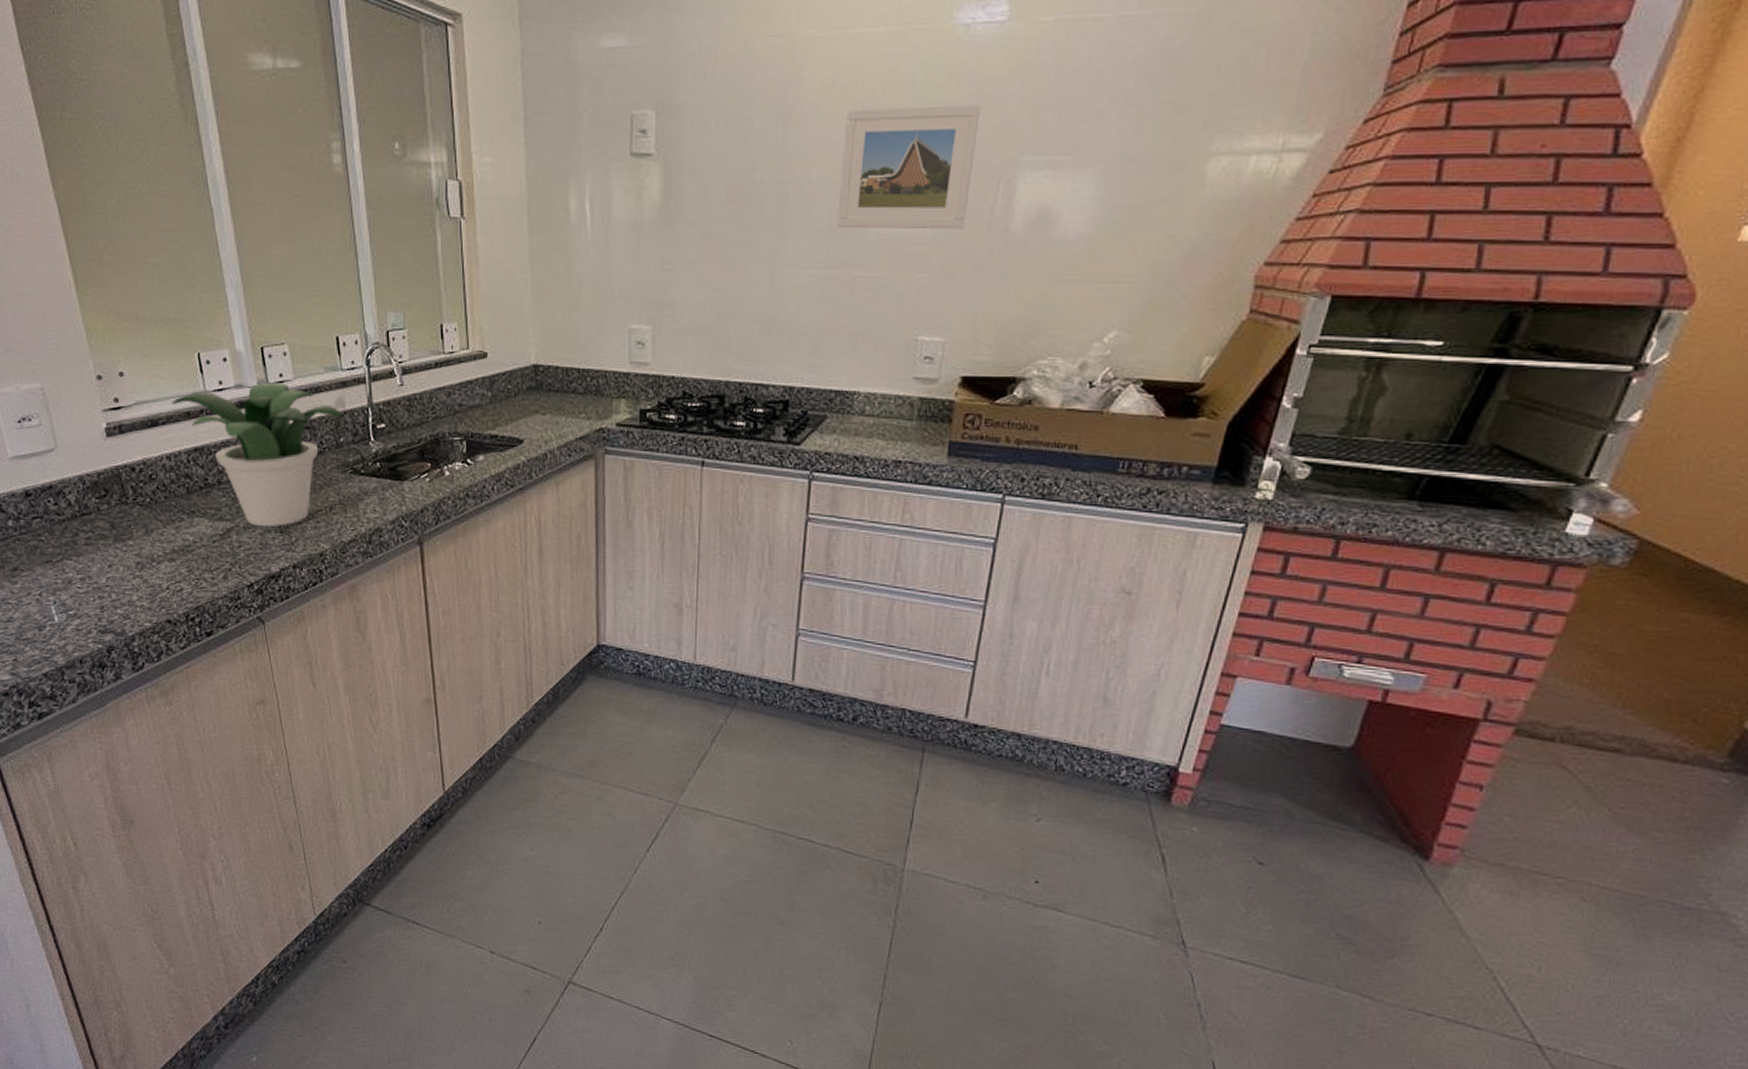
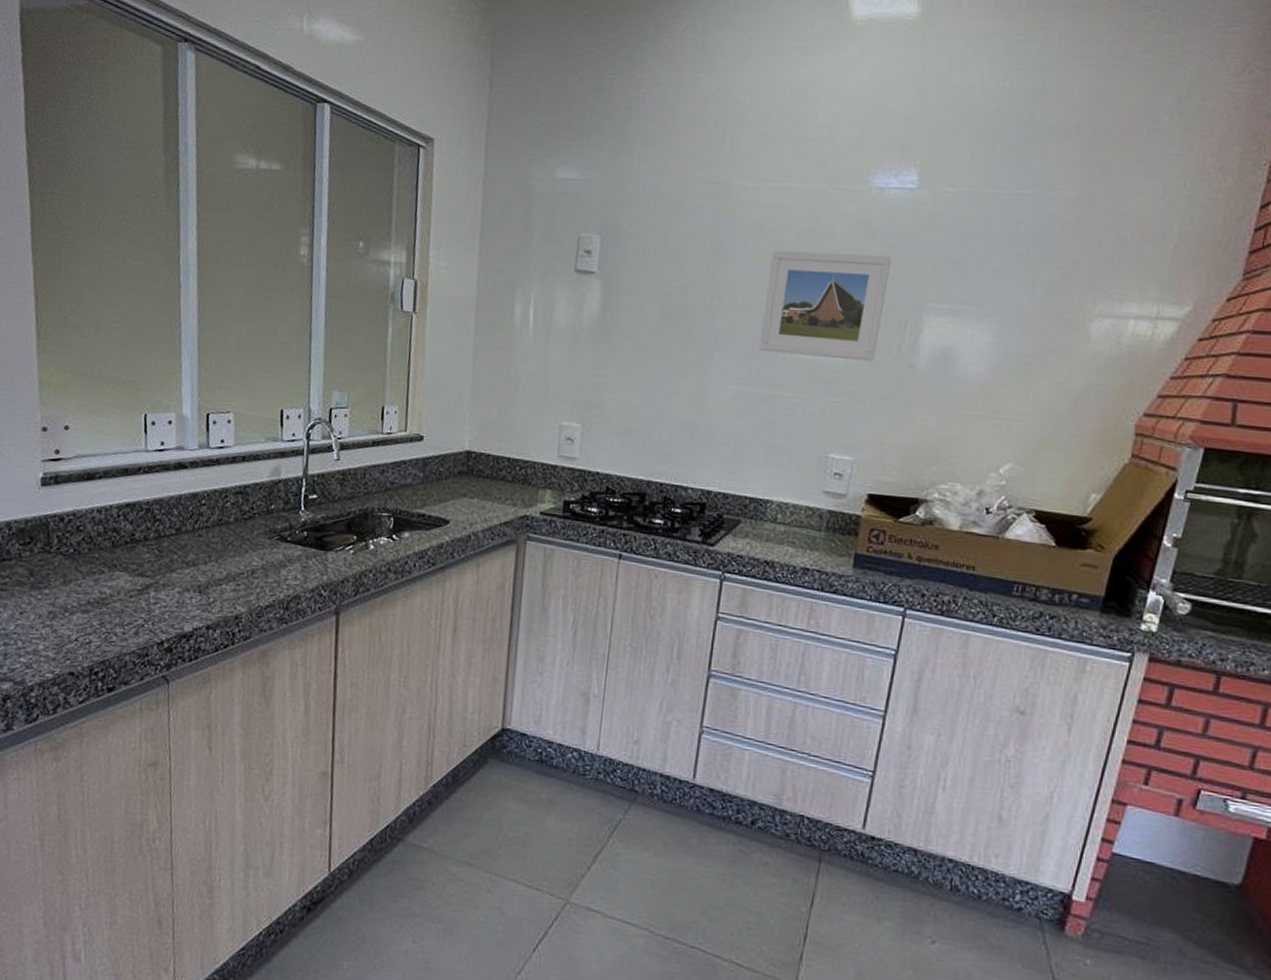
potted plant: present [171,382,344,527] -> none [111,447,278,586]

